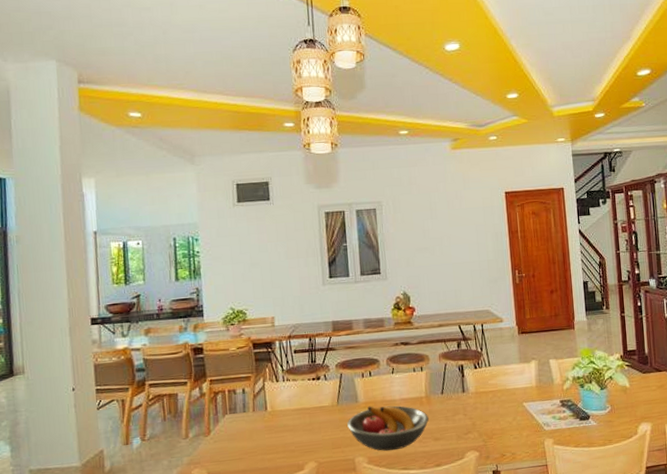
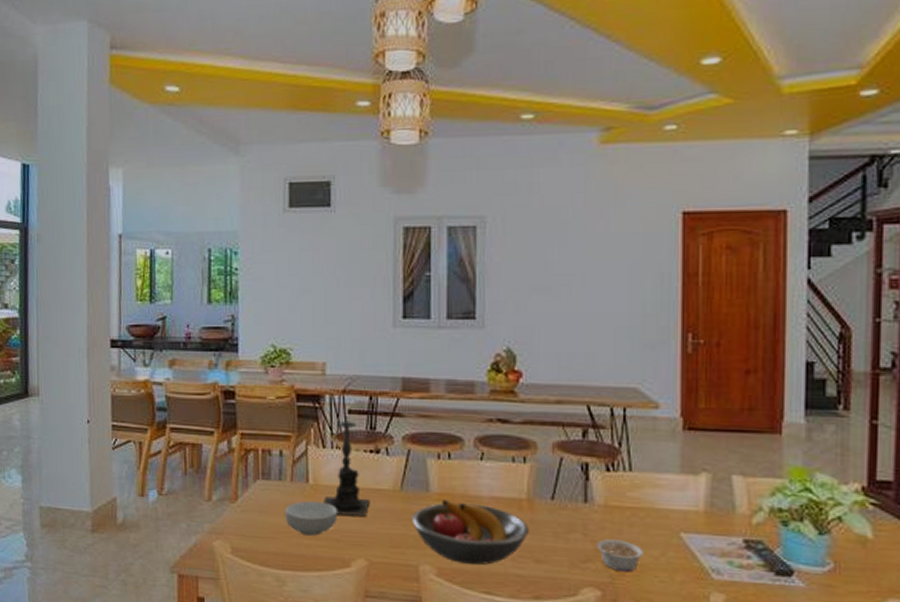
cereal bowl: none [250,423,291,452] -> present [285,501,337,536]
candle holder: none [279,355,315,431] -> present [323,416,370,516]
legume: none [473,414,503,436] -> present [597,539,644,573]

